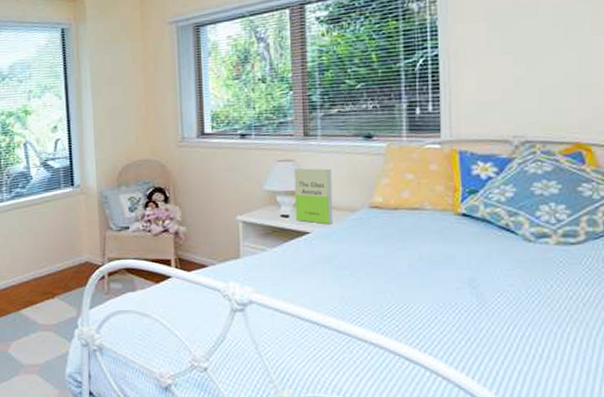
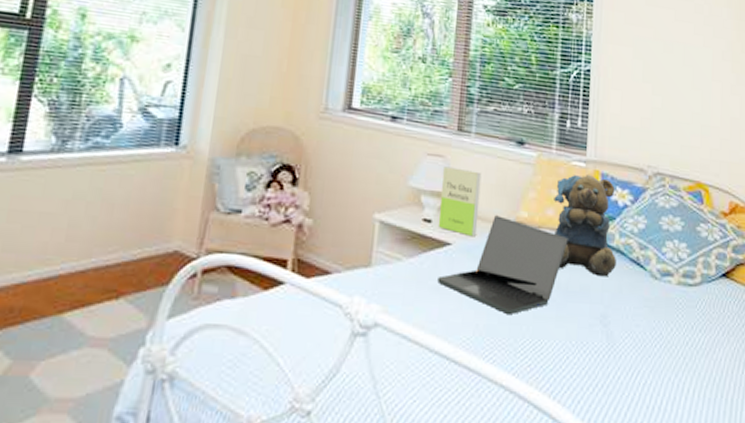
laptop: none [301,203,427,285] -> present [437,215,568,314]
teddy bear: none [408,154,482,246] -> present [554,174,616,277]

